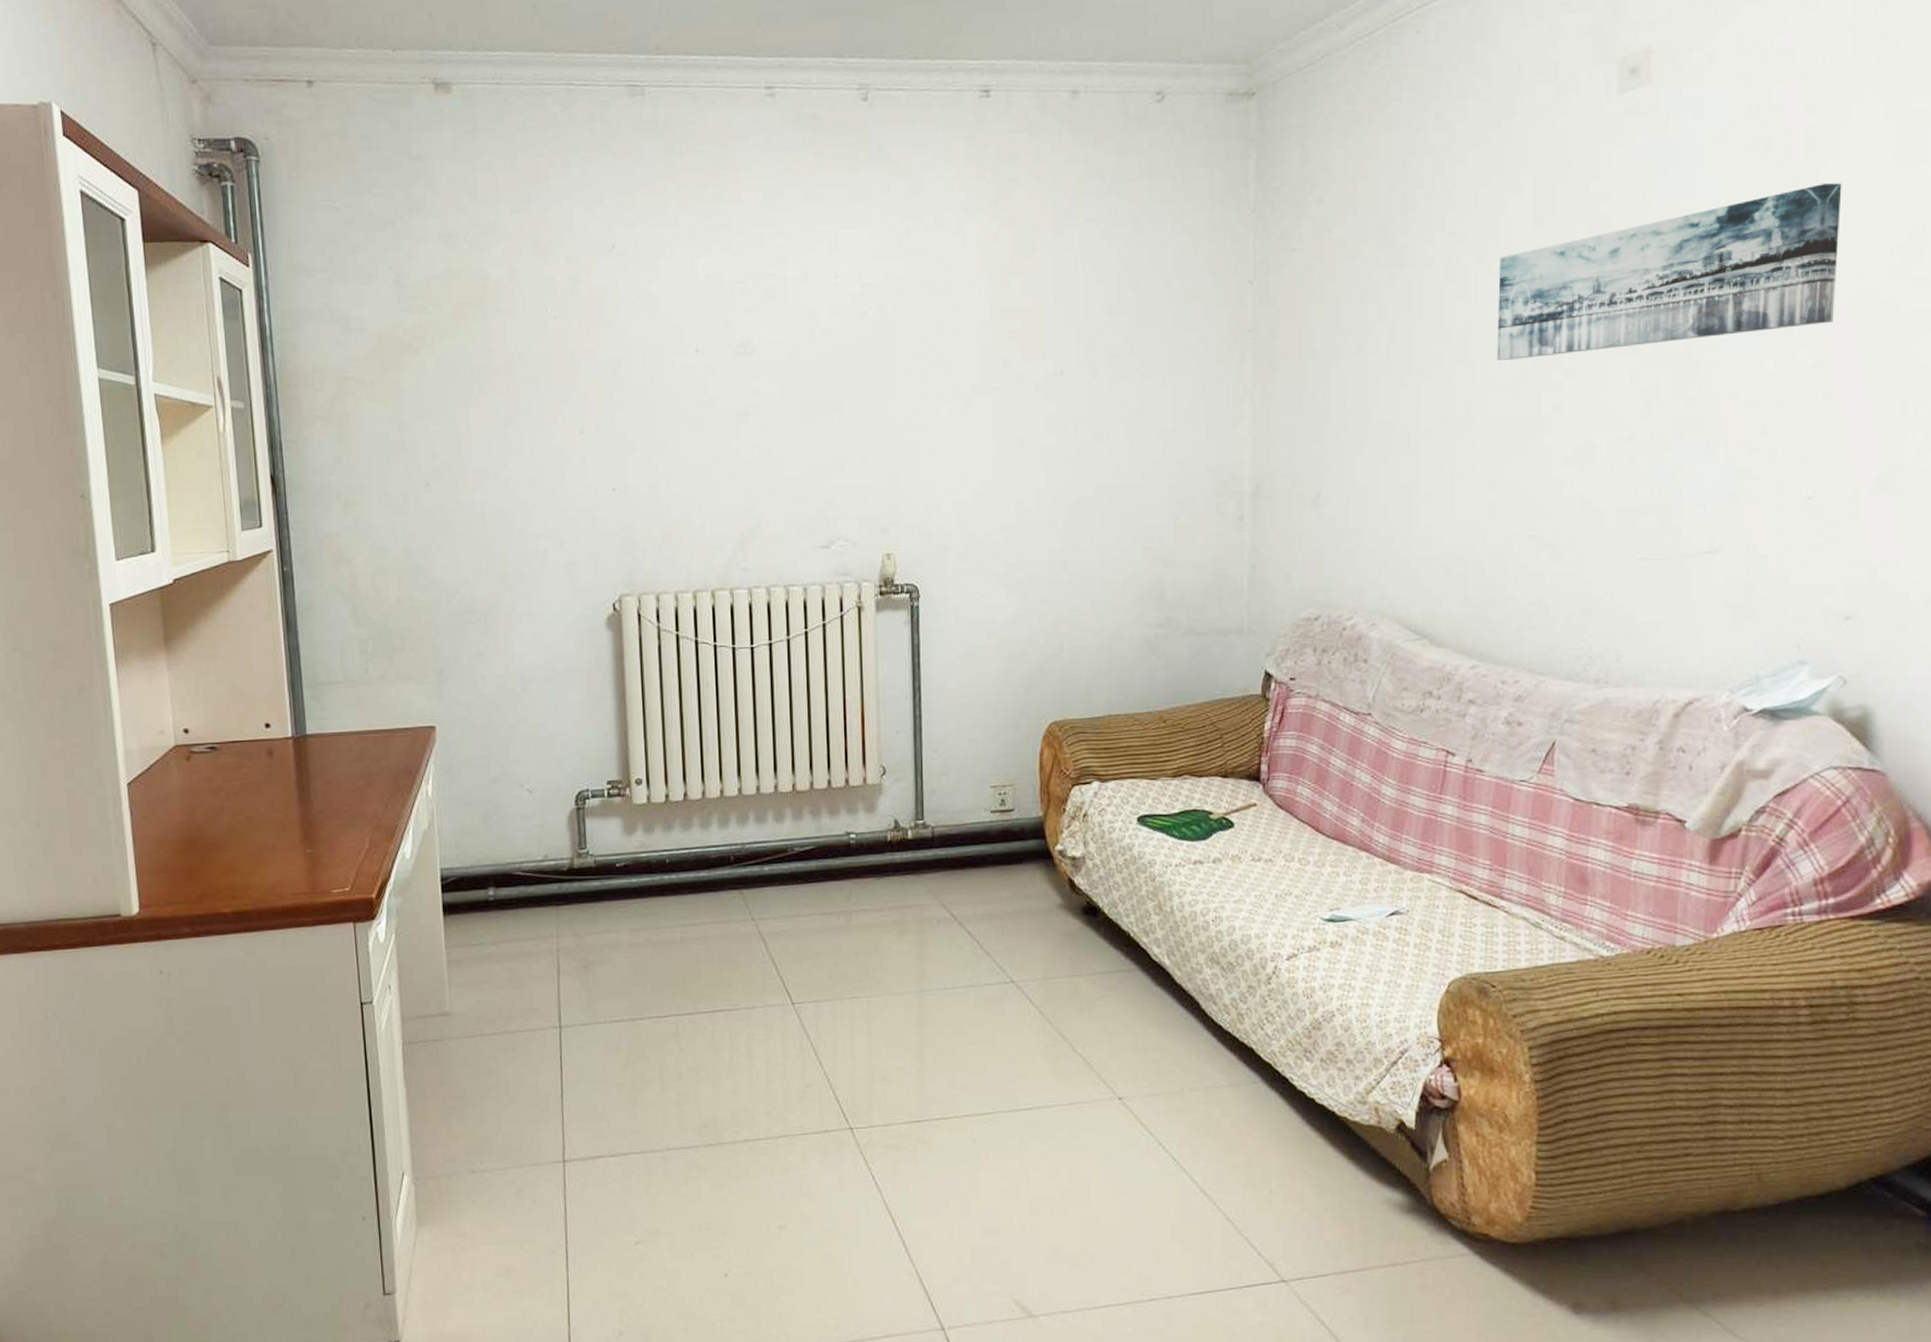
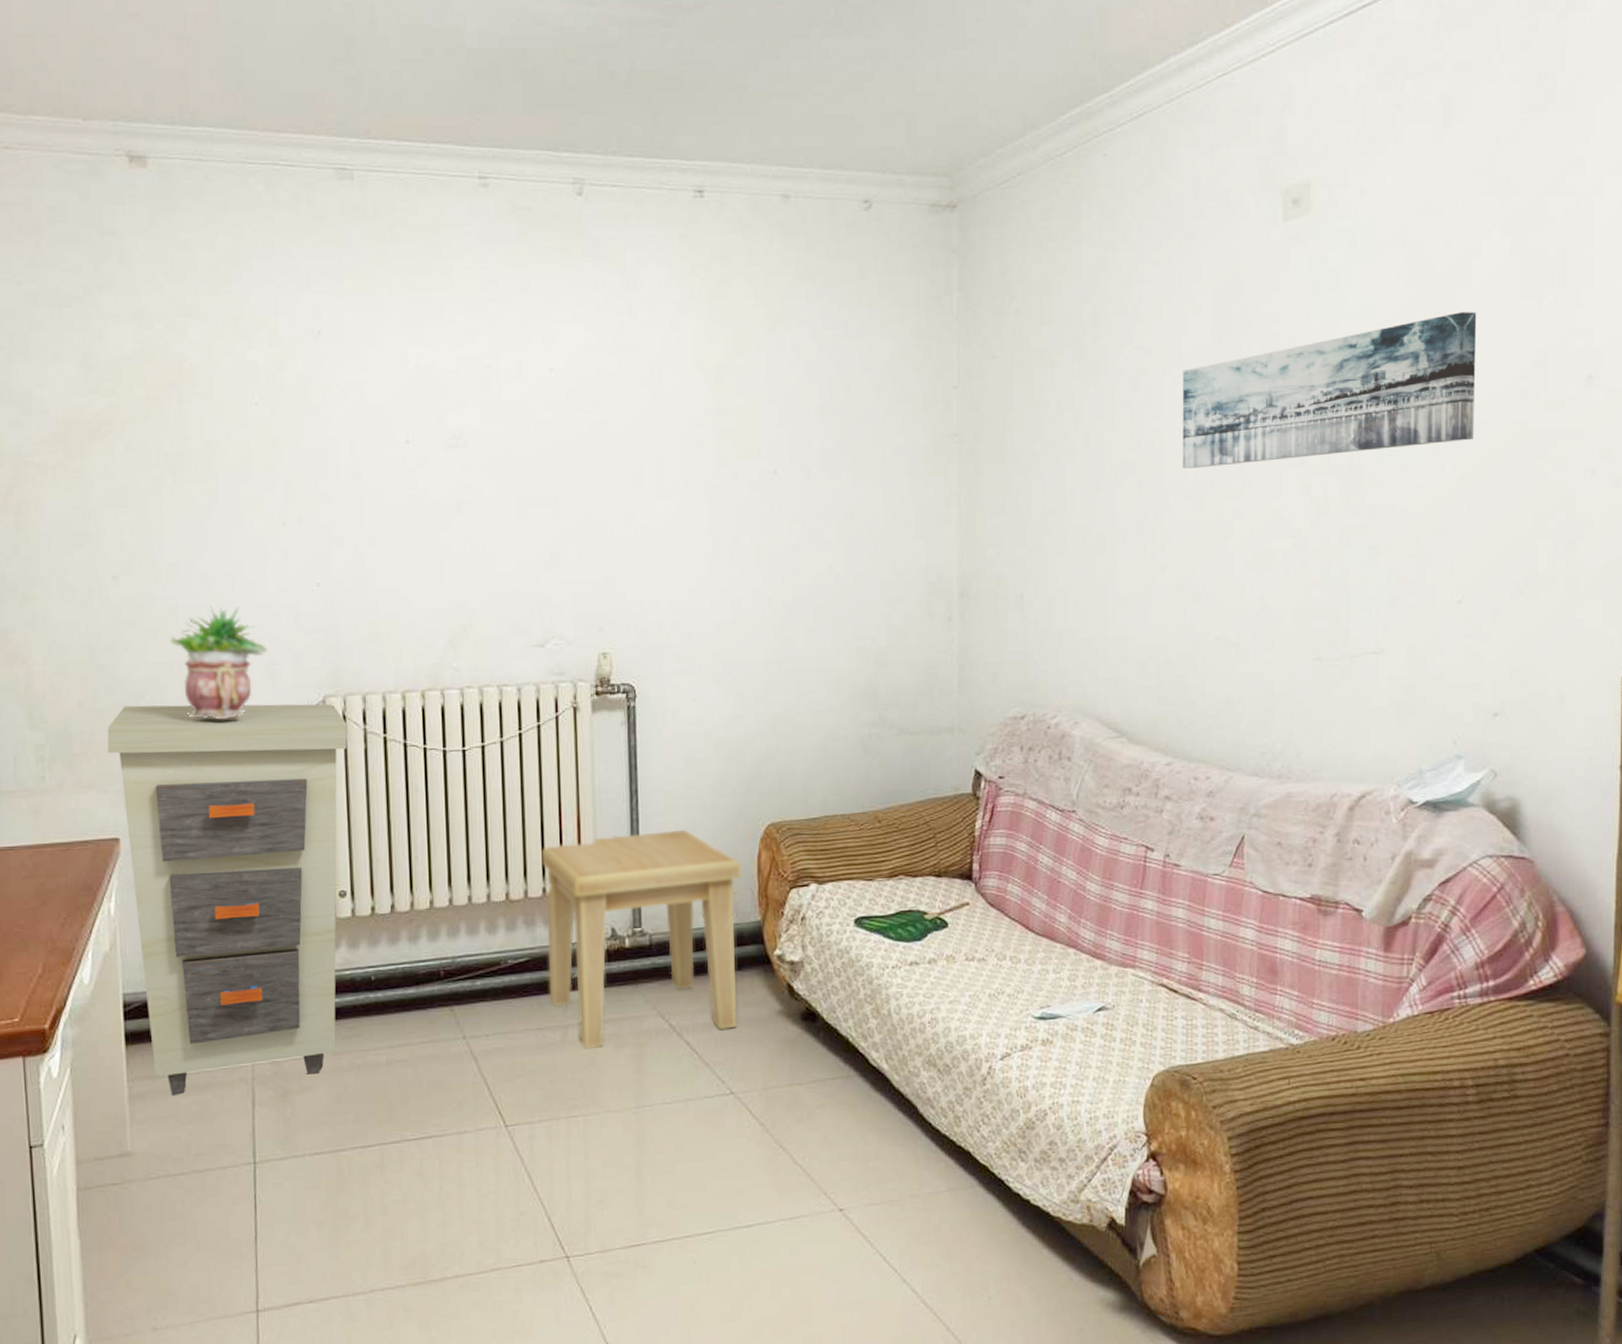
cabinet: none [422,602,643,962] -> present [107,703,348,1095]
potted plant: none [478,511,567,617] -> present [170,606,267,720]
side table: none [827,727,1023,935] -> present [541,830,741,1050]

